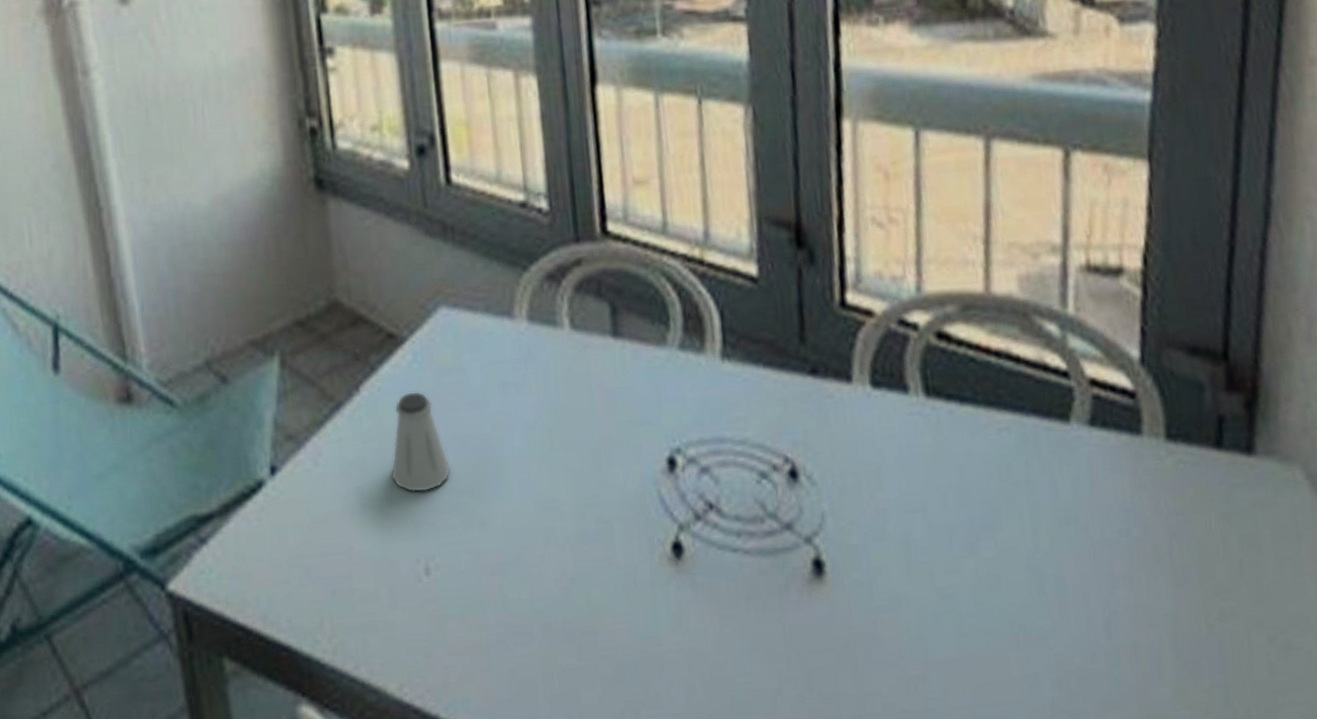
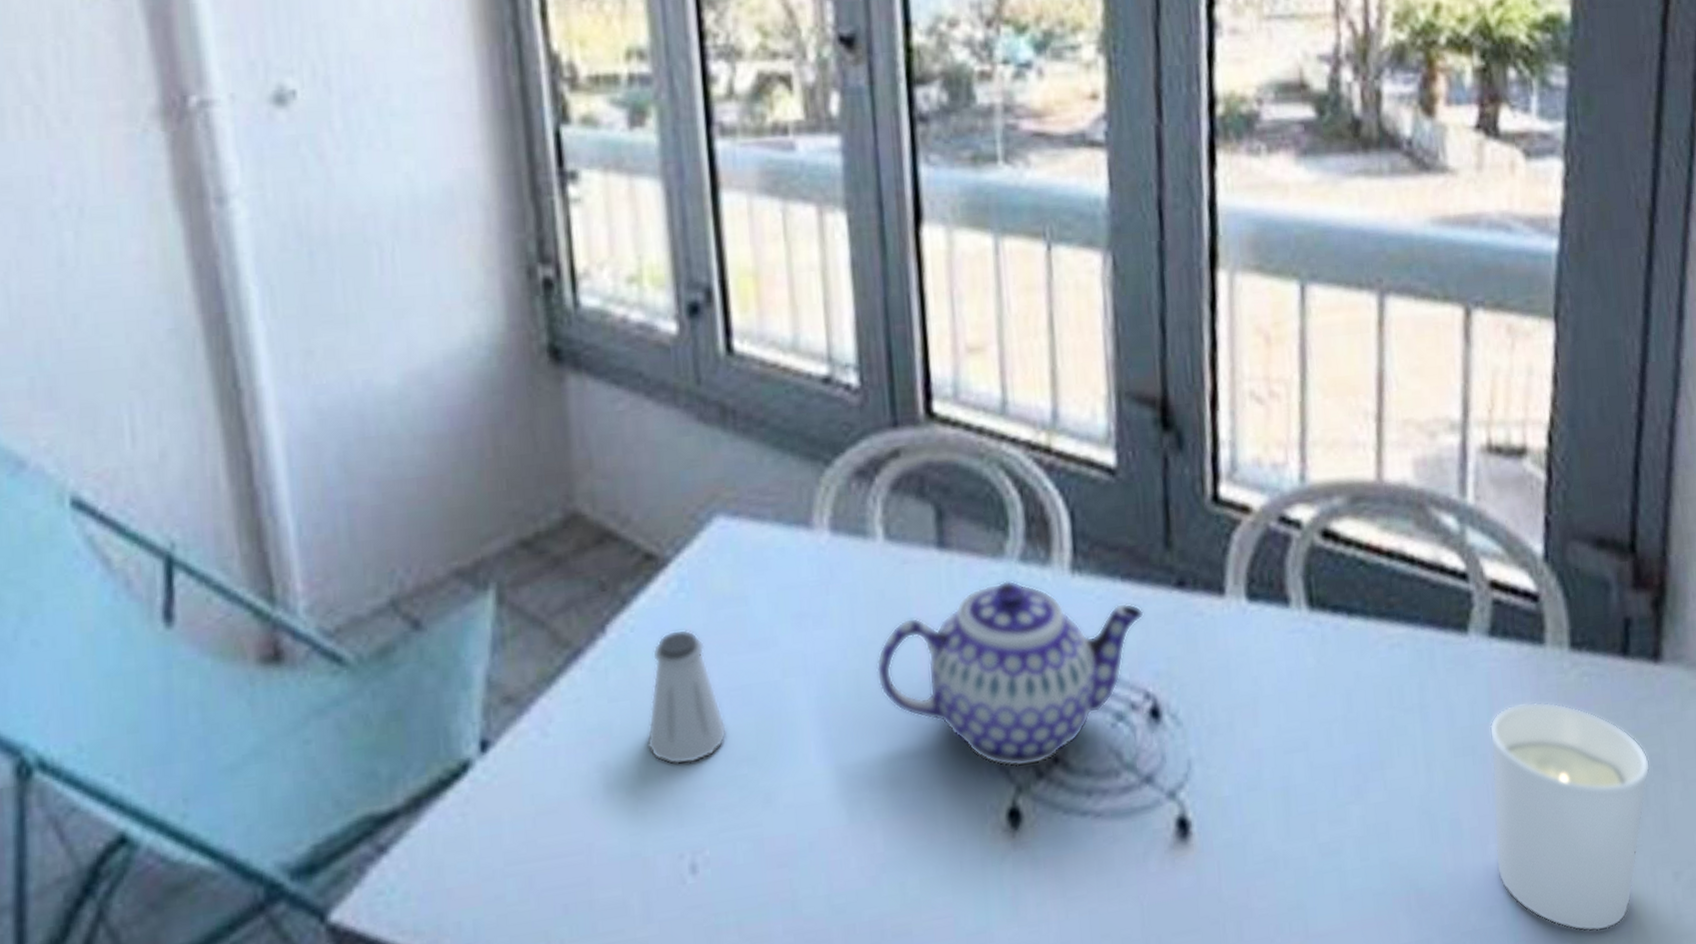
teapot: none [565,363,783,511] -> present [876,580,1144,767]
candle holder: none [1090,482,1245,681] -> present [1489,701,1651,932]

